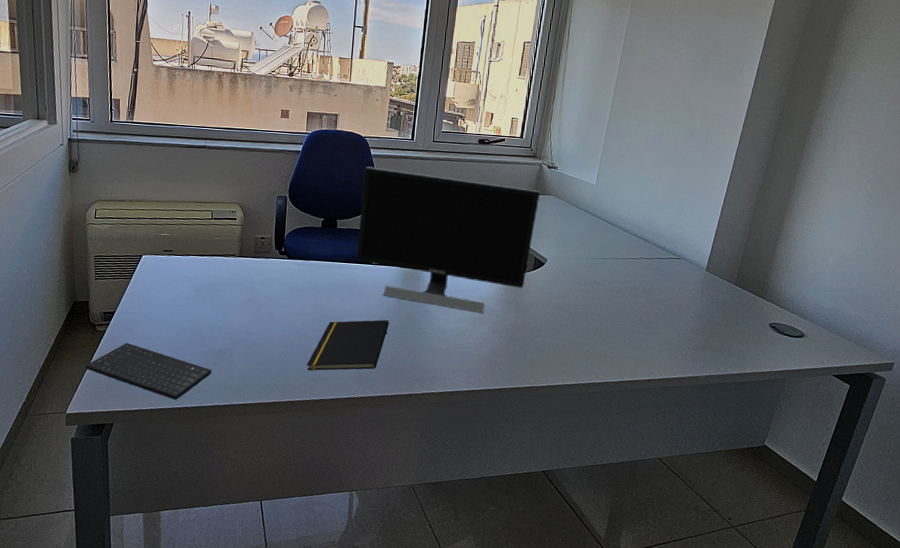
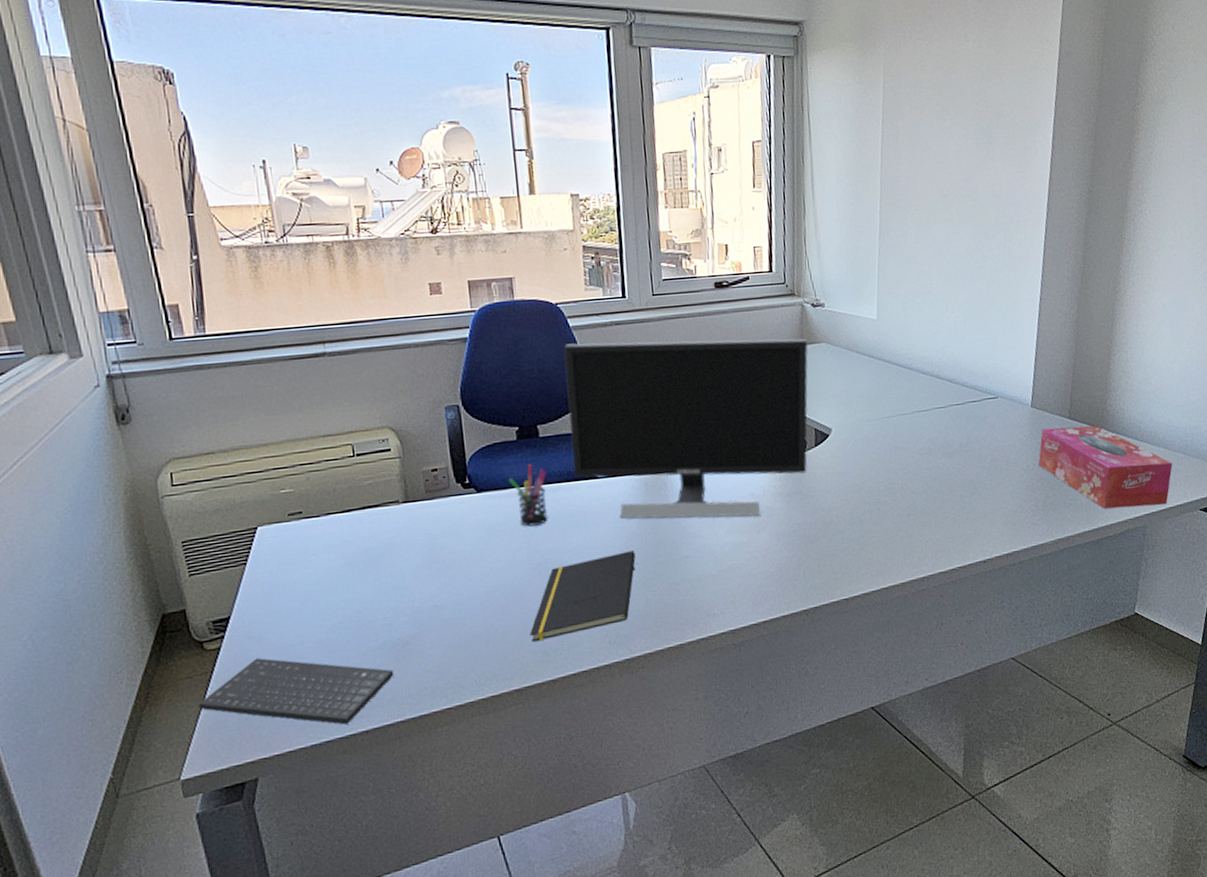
pen holder: none [310,246,338,290] -> present [508,464,549,527]
tissue box: none [704,289,815,366] -> present [1038,425,1173,509]

